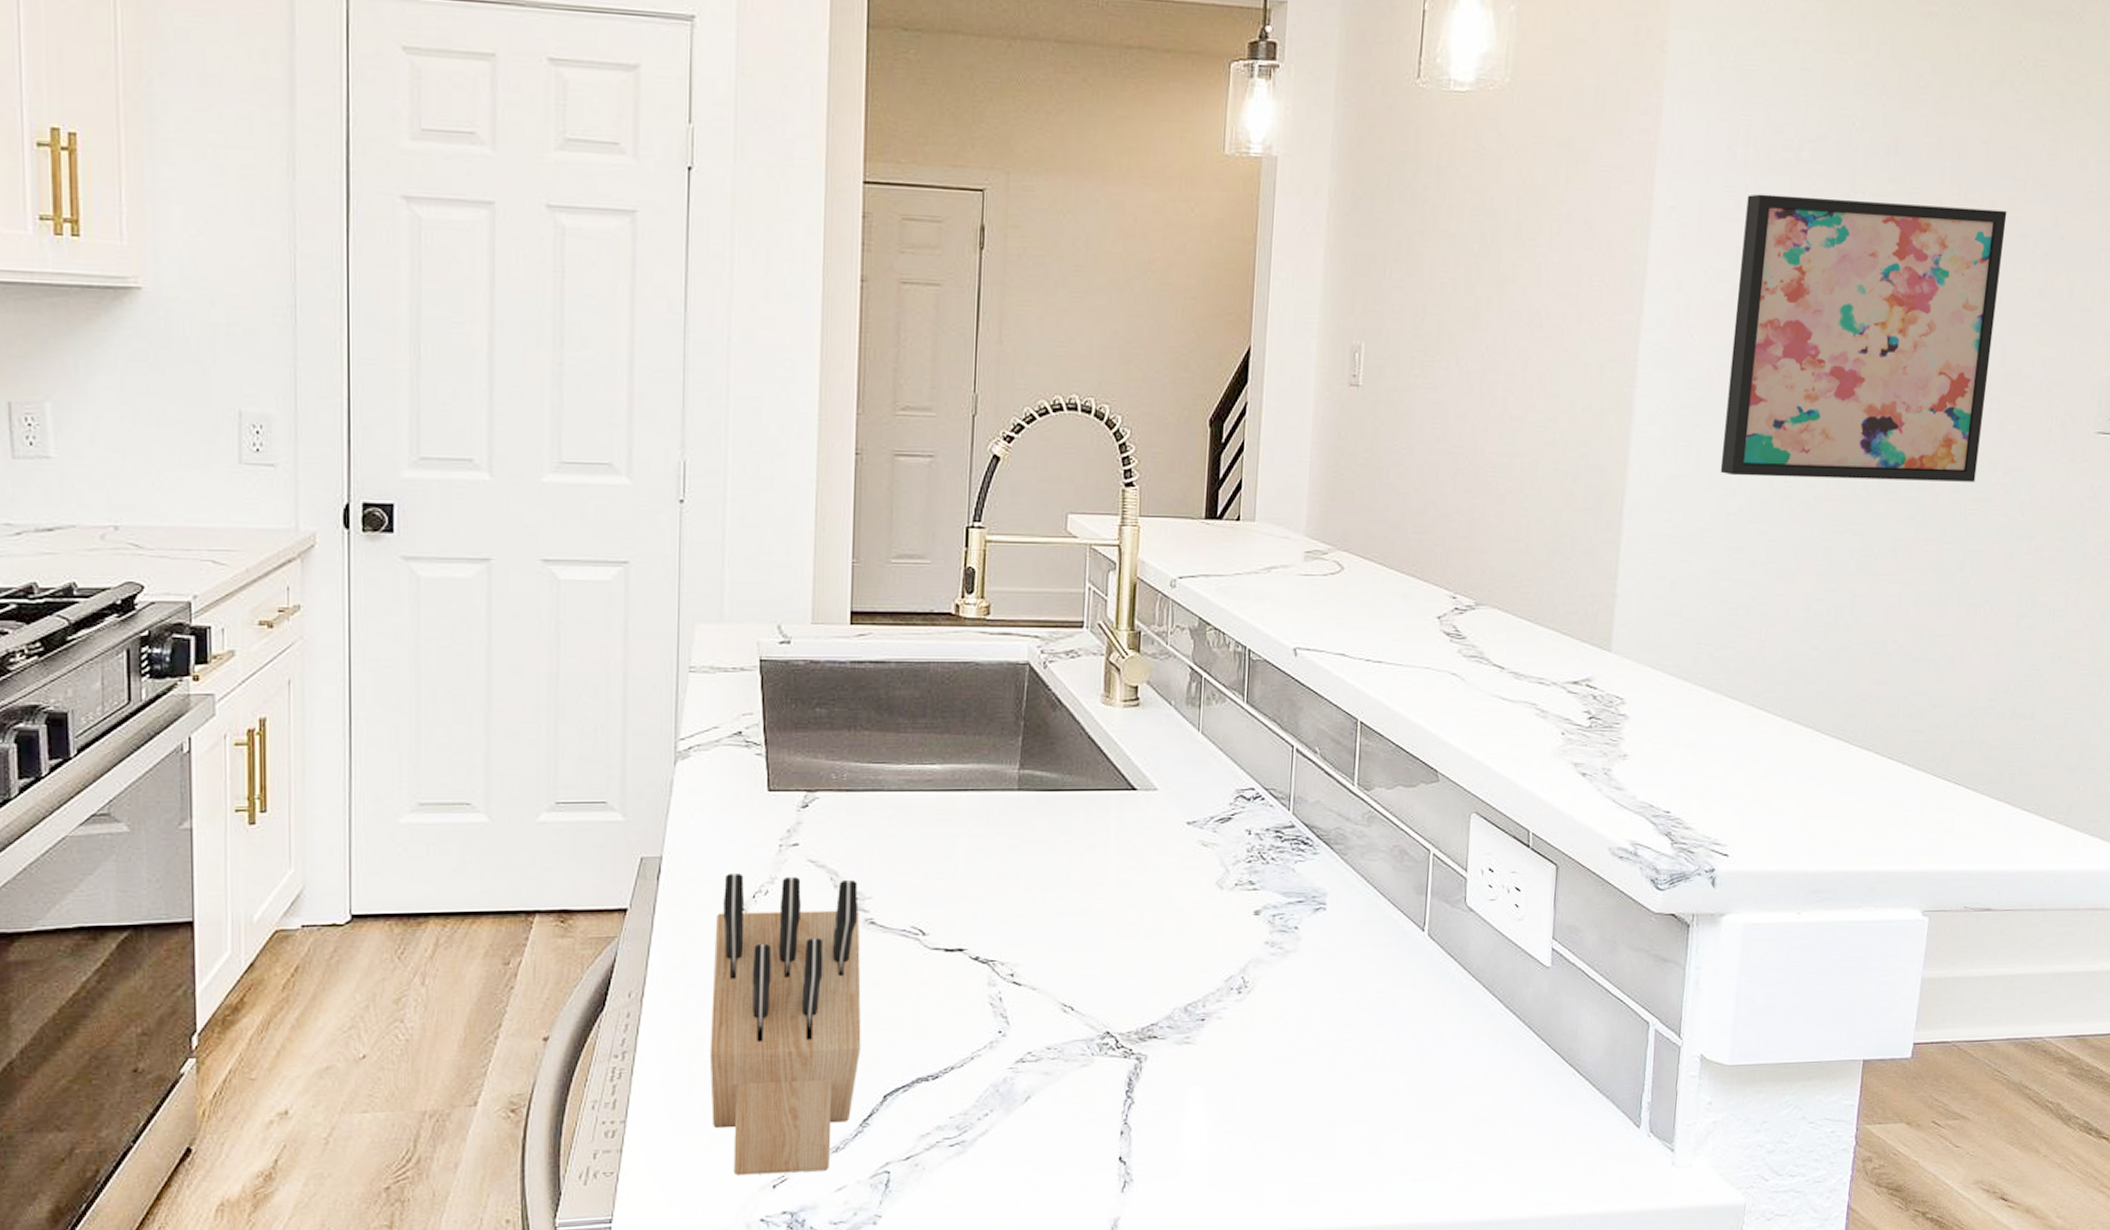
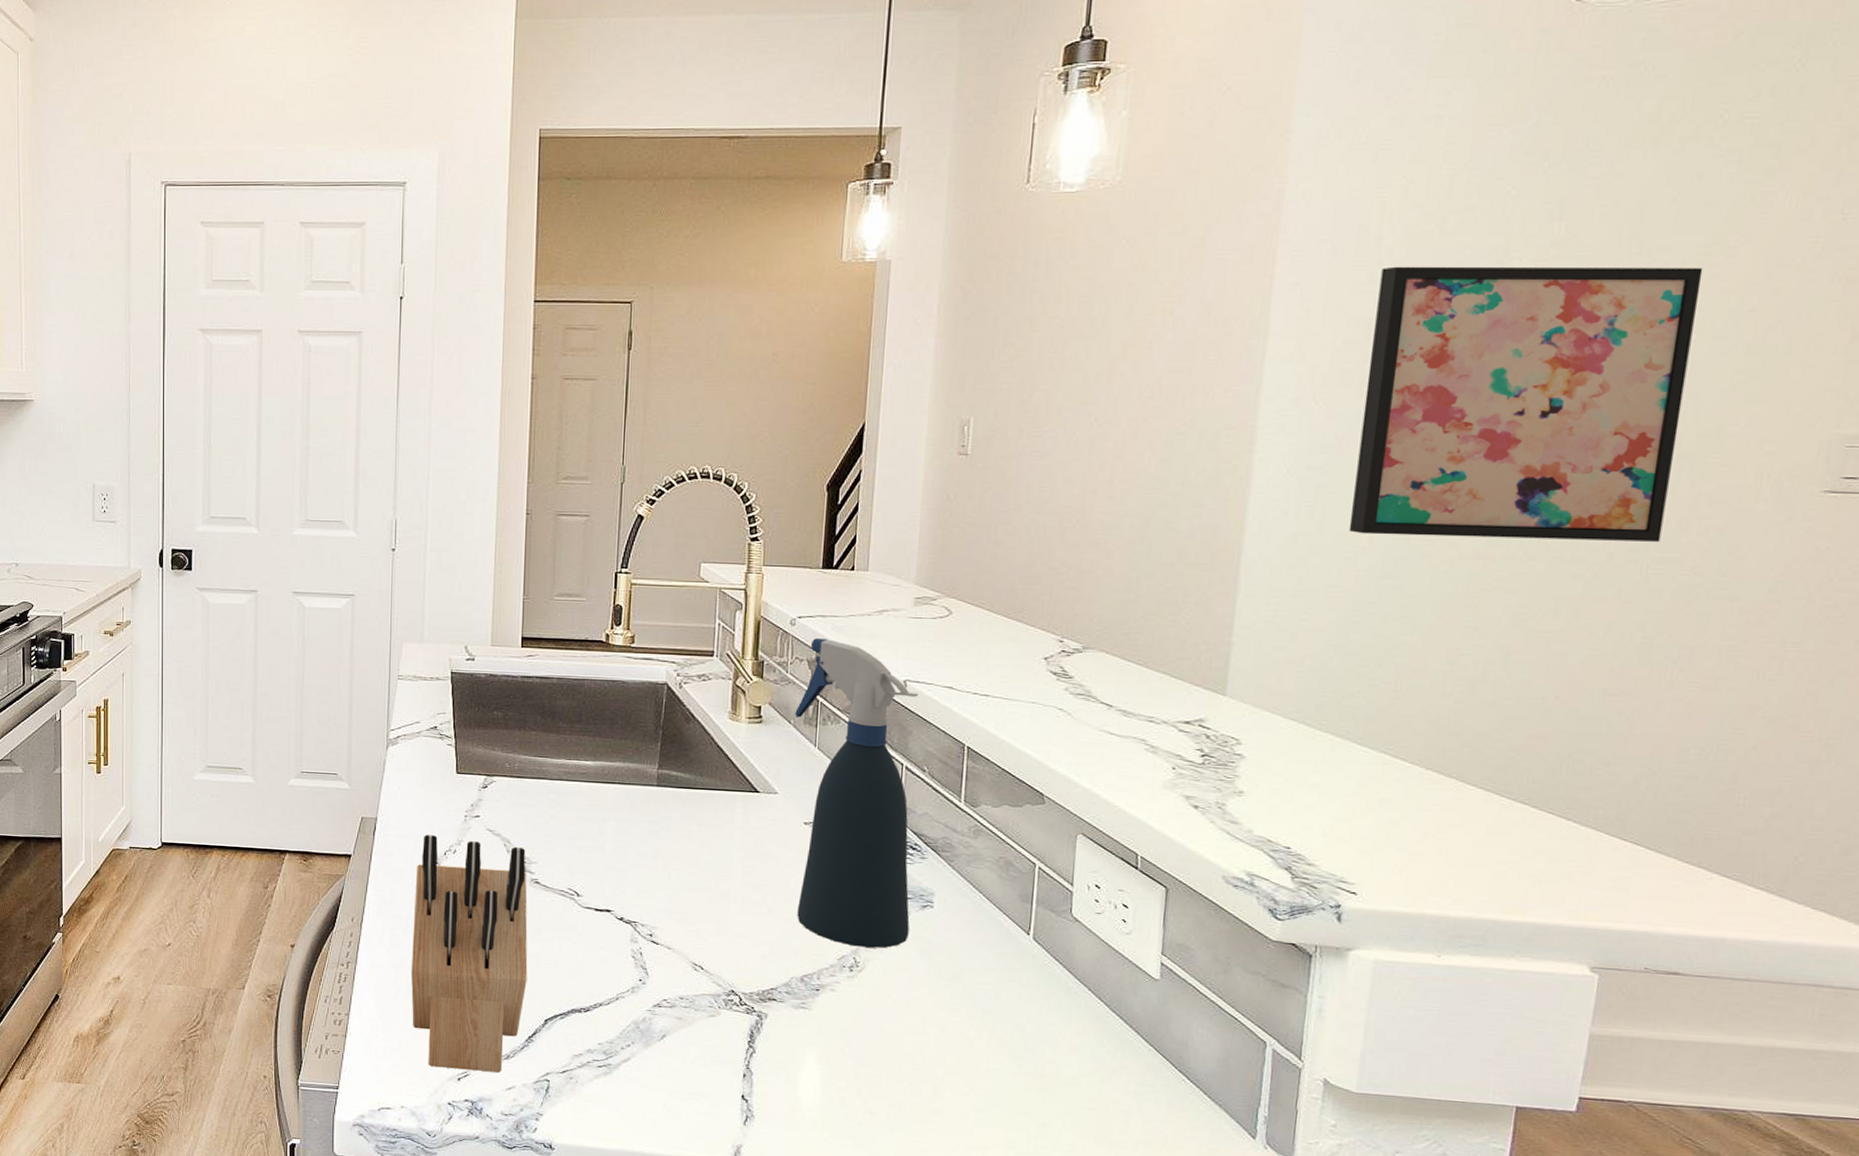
spray bottle: none [1176,602,1309,964] -> present [795,638,918,948]

